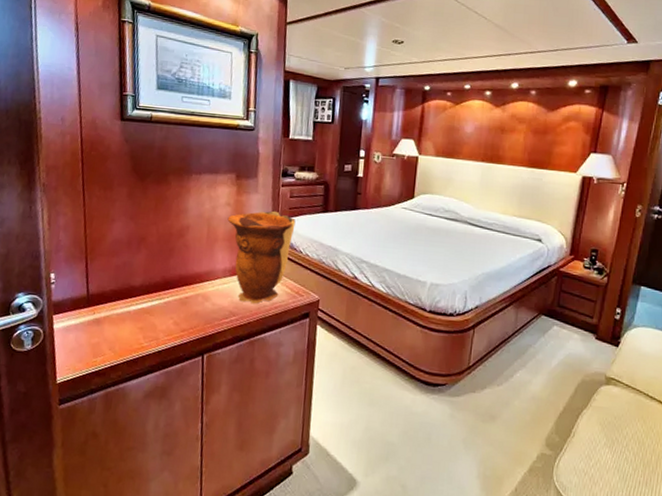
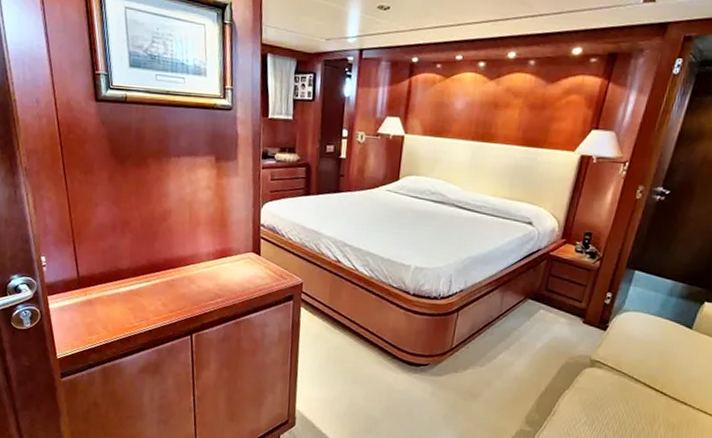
decorative vase: present [227,211,296,304] -> none [209,194,277,287]

